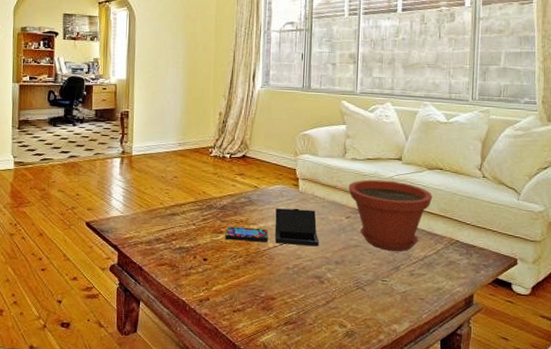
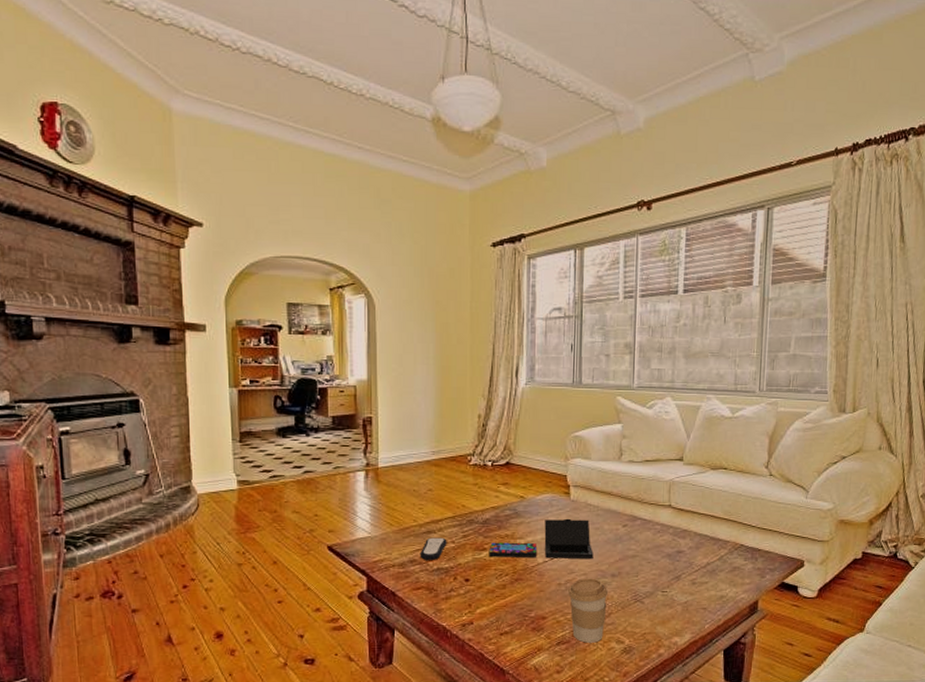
remote control: none [164,219,189,240] -> present [420,537,447,560]
coffee cup: none [296,264,332,325] -> present [568,578,608,643]
plant pot: present [348,179,433,251] -> none [625,483,717,559]

